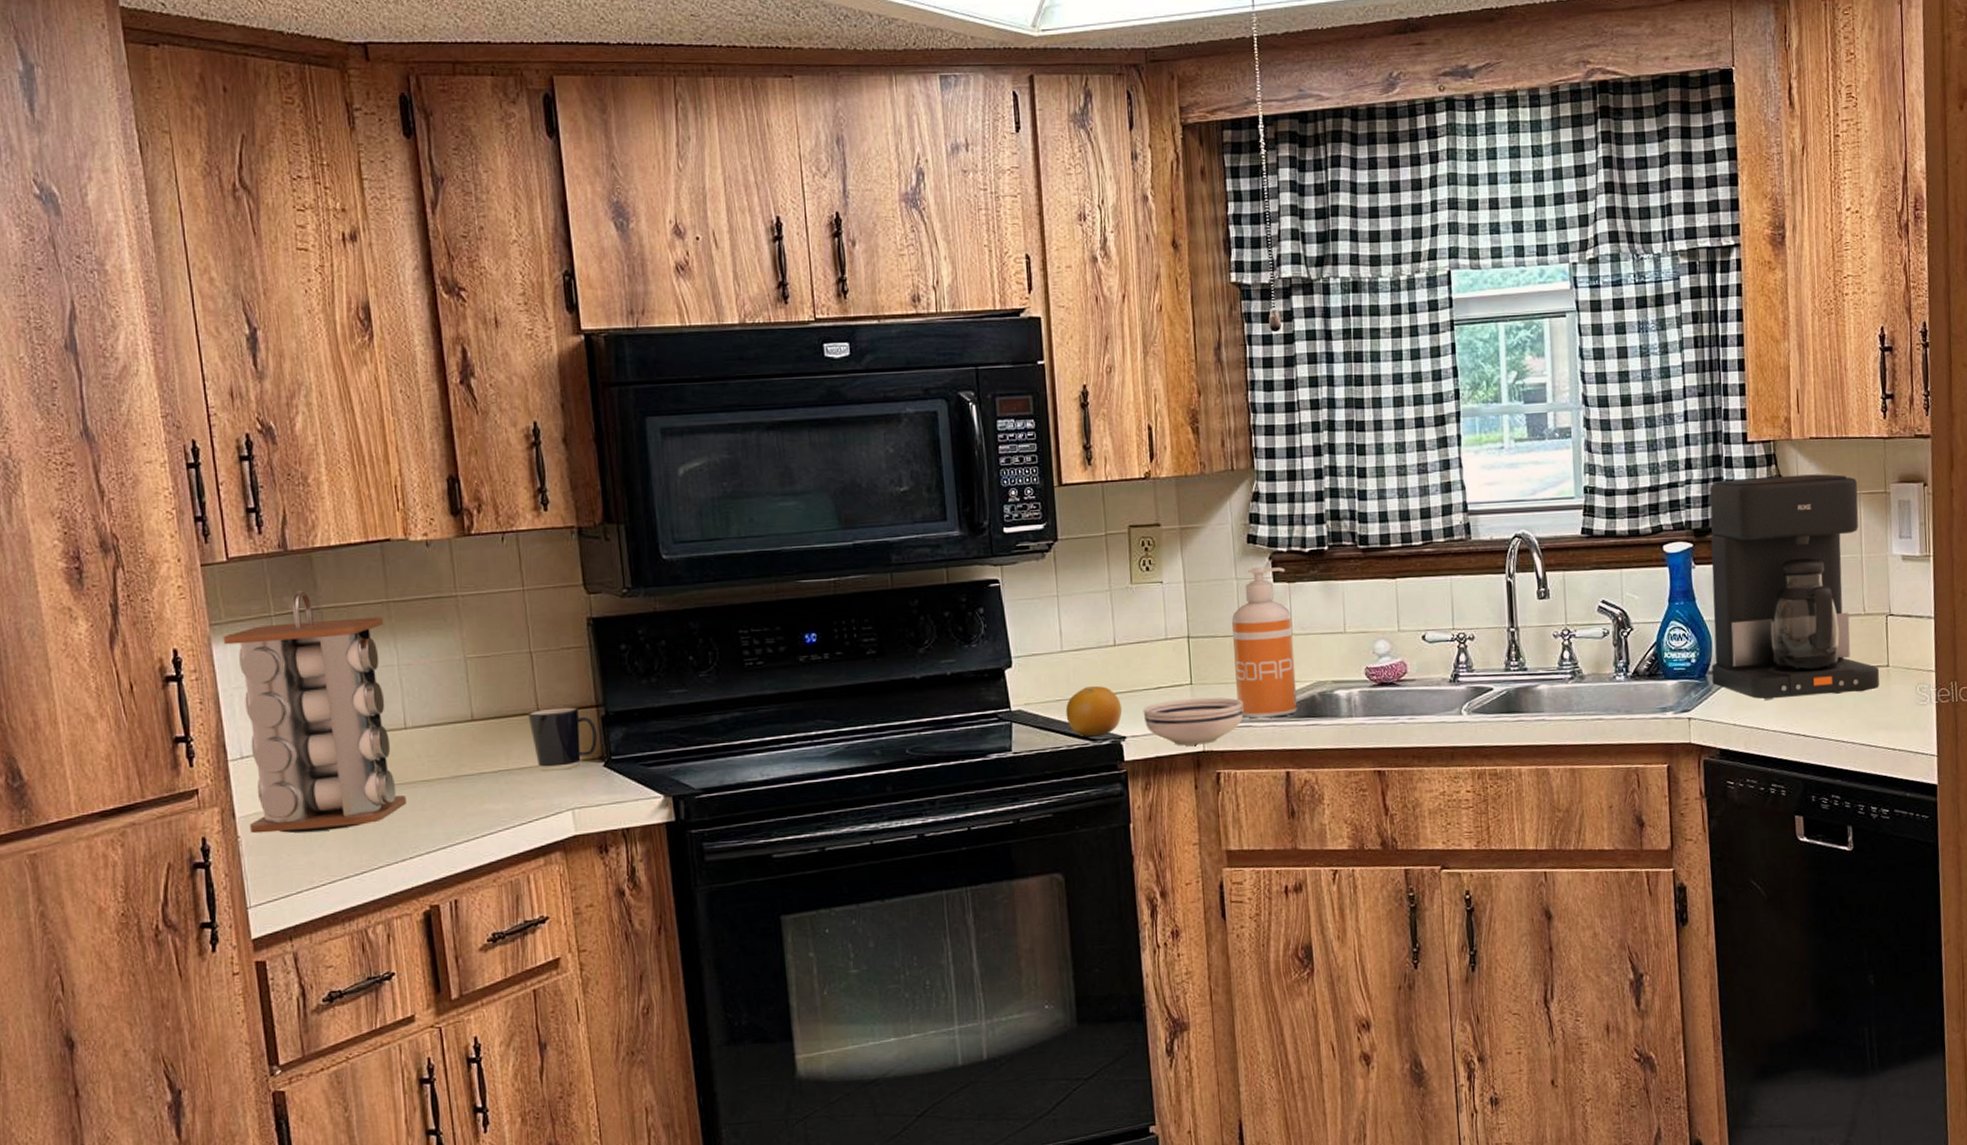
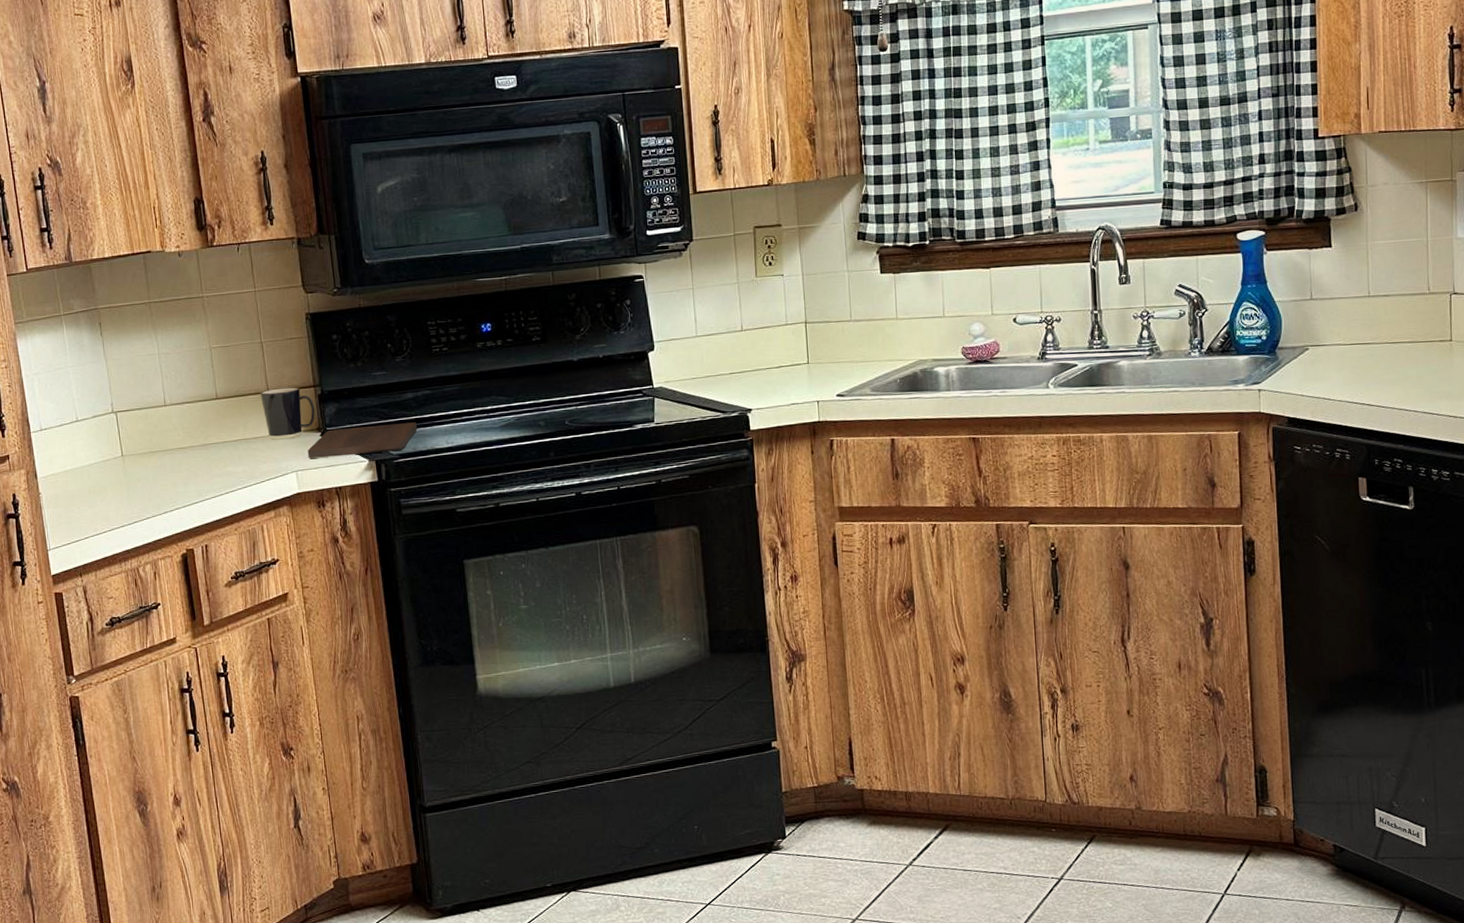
spice rack: present [223,590,408,834] -> none [25,294,168,491]
cutting board: none [587,750,726,794] -> present [307,422,418,458]
fruit: present [1065,686,1123,738] -> none [700,366,749,411]
bowl: present [1143,697,1244,746] -> none [766,374,854,417]
soap dispenser: present [1231,567,1298,719] -> none [843,260,902,393]
coffee maker: present [1709,474,1880,700] -> none [1281,164,1443,373]

